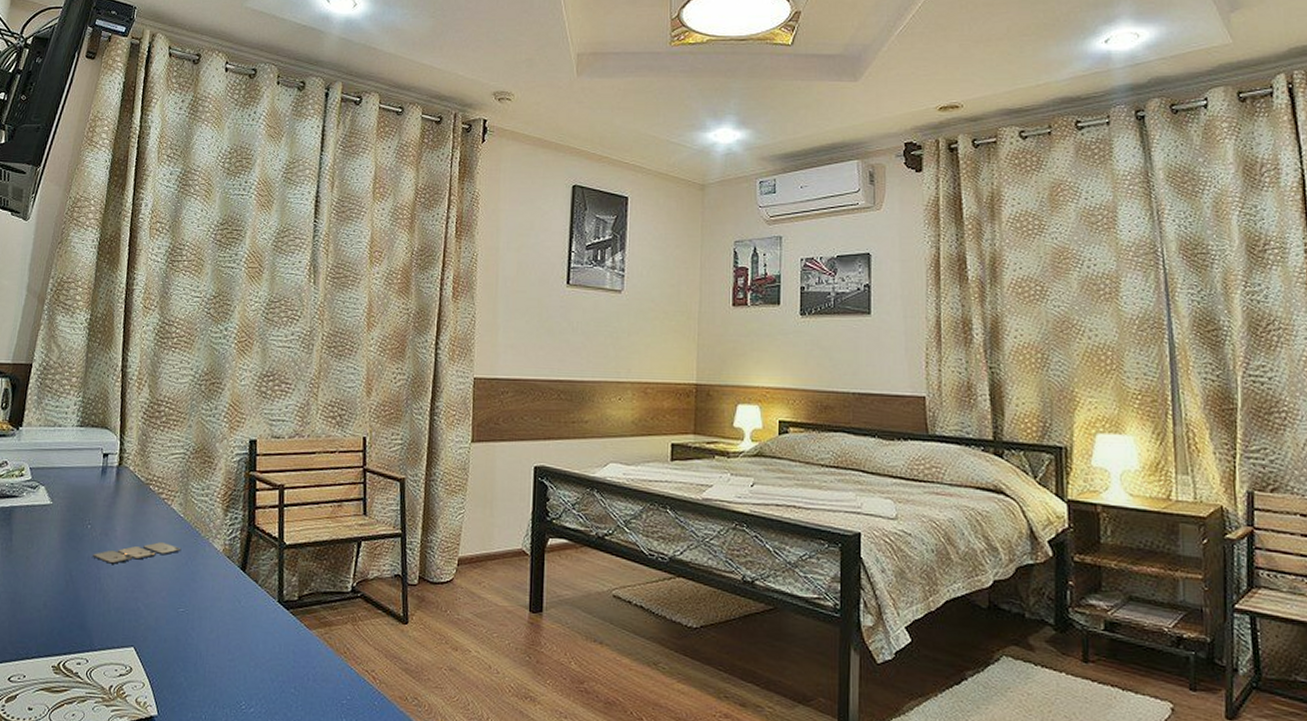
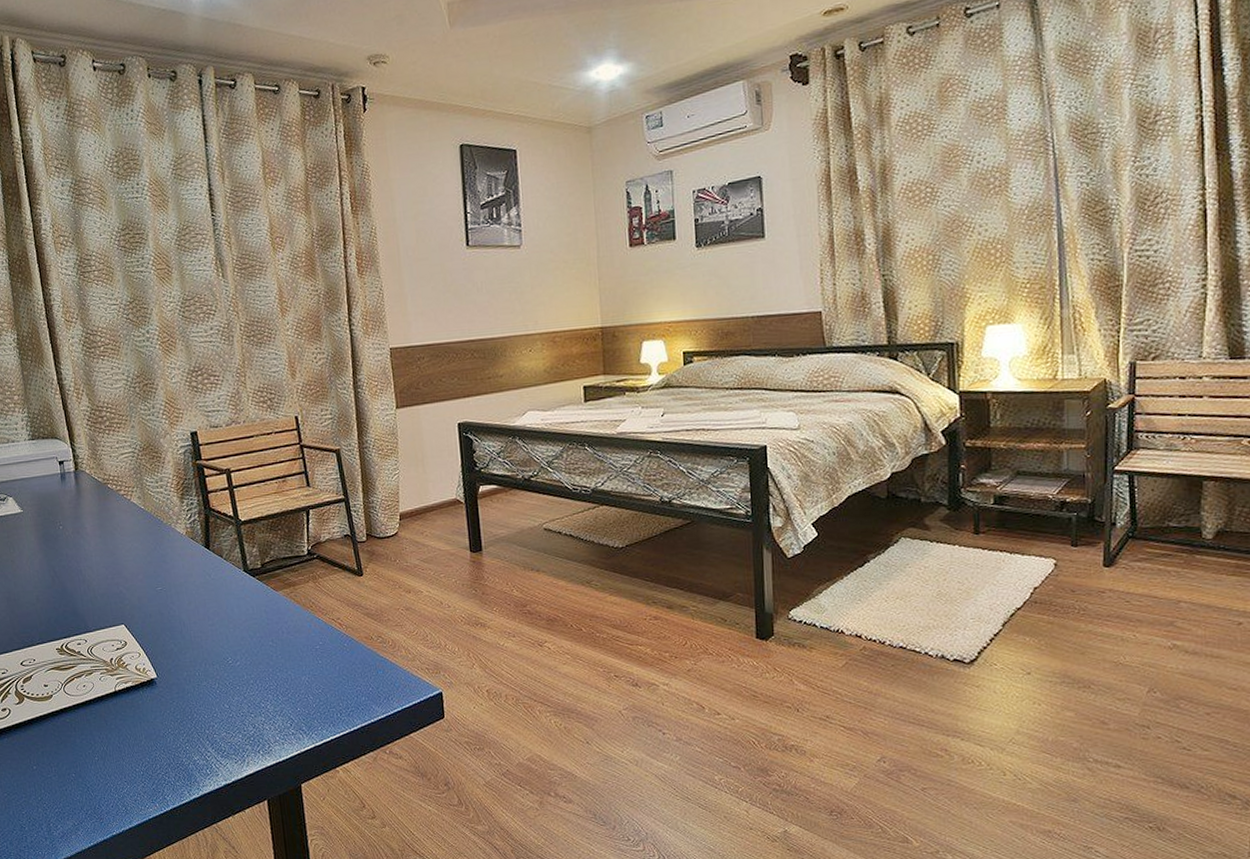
mobile phone: present [91,542,182,564] -> none [69,533,148,557]

